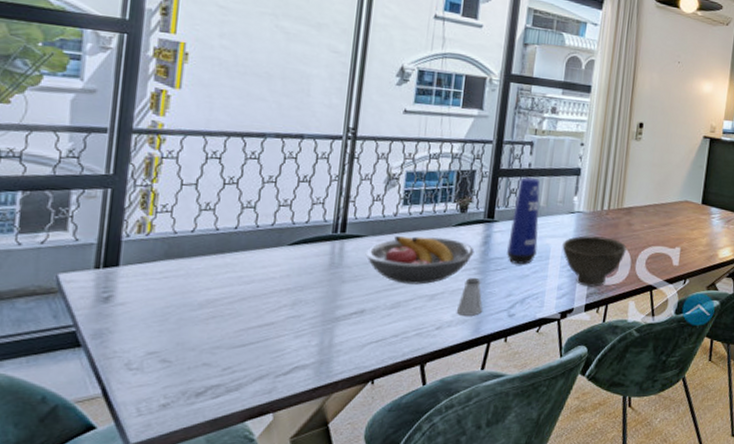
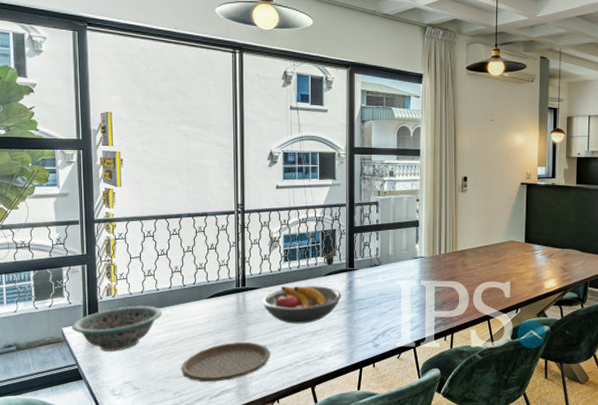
decorative bowl: none [74,249,221,310] -> present [72,305,162,352]
plate: none [237,303,370,355] -> present [180,341,271,382]
saltshaker: present [456,277,483,316] -> none [333,316,353,347]
vase: present [507,177,541,264] -> none [367,232,391,303]
bowl: present [562,235,626,287] -> none [410,277,464,319]

